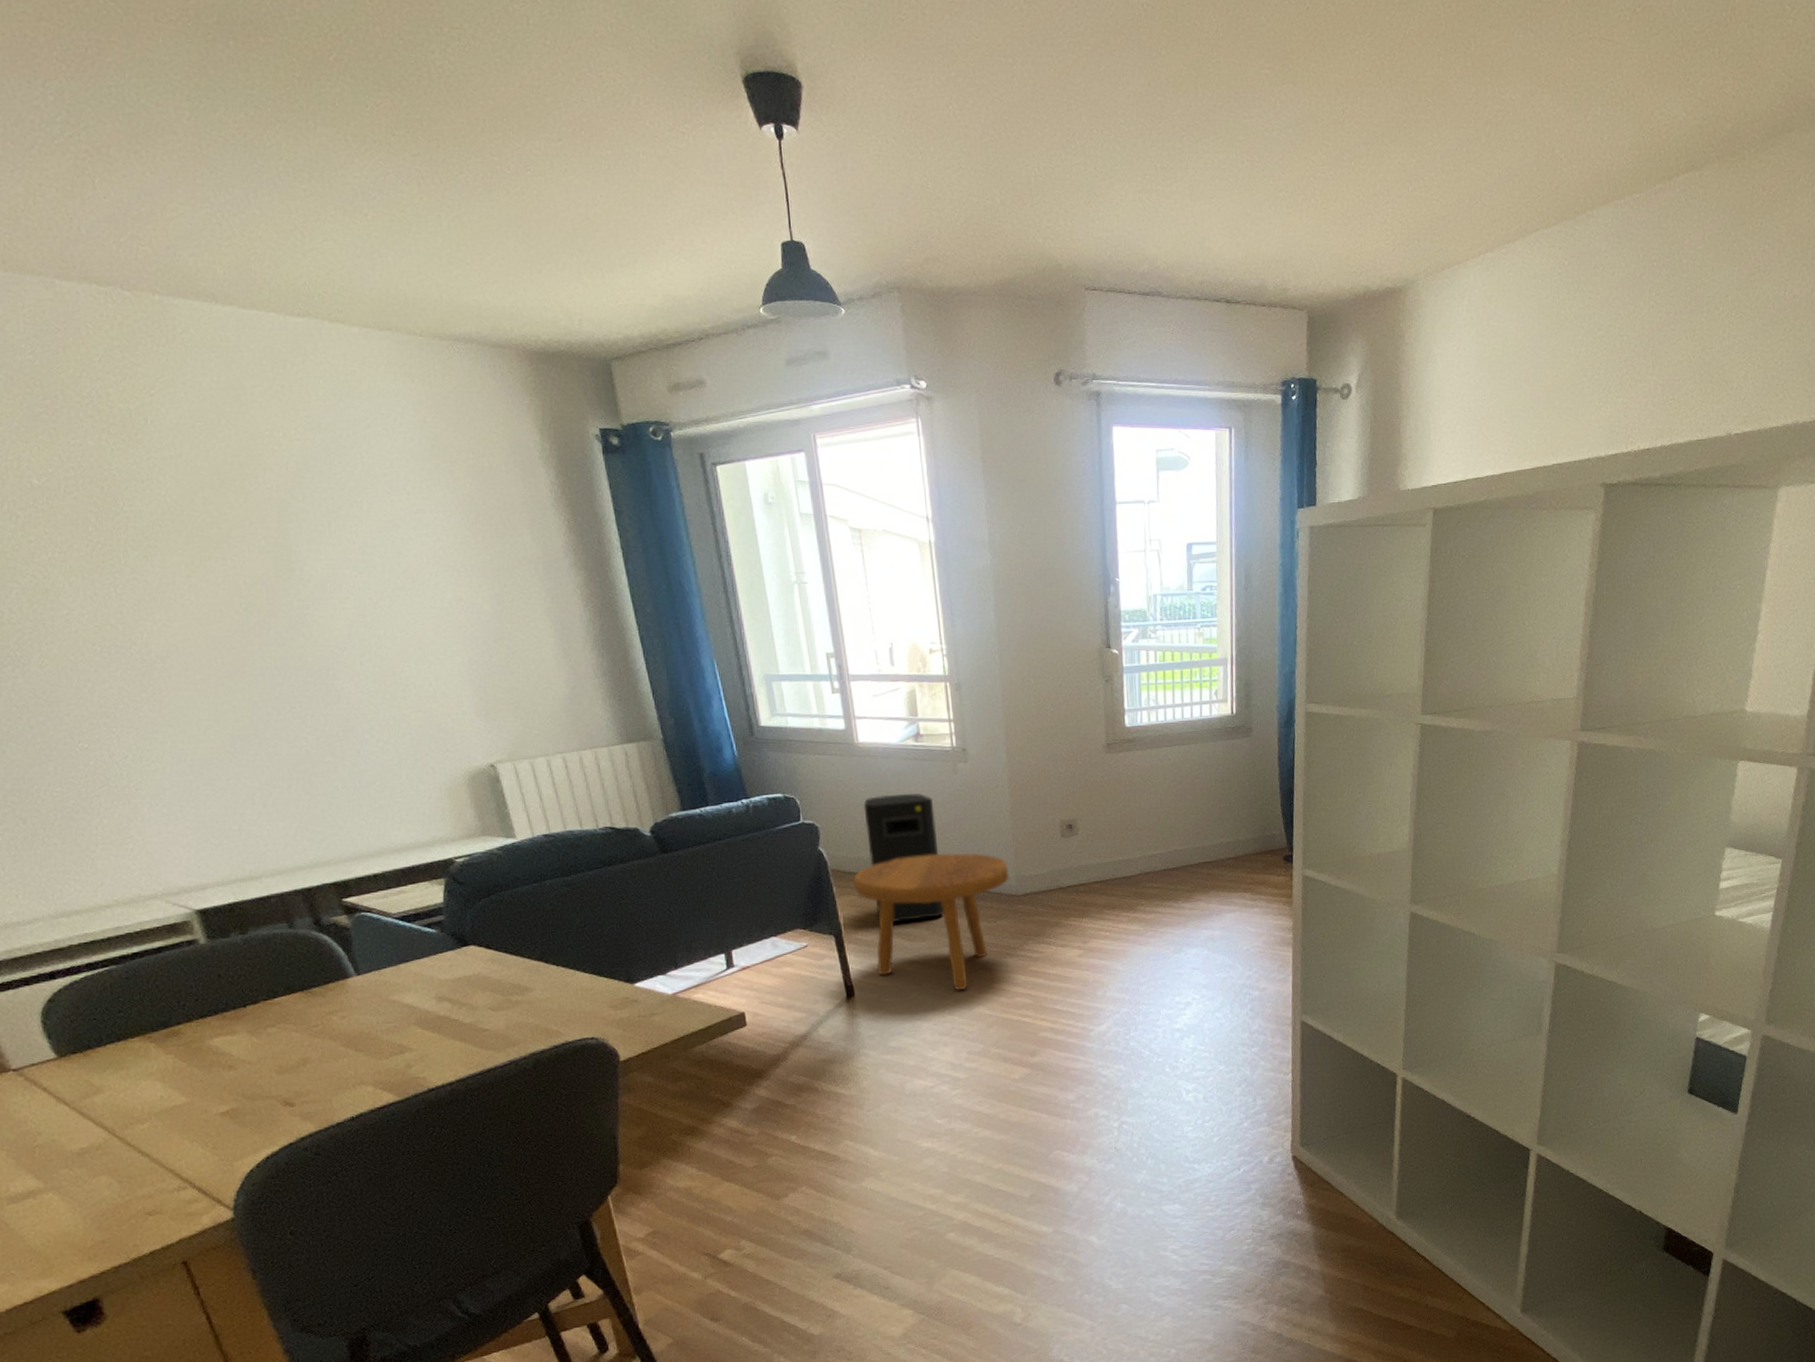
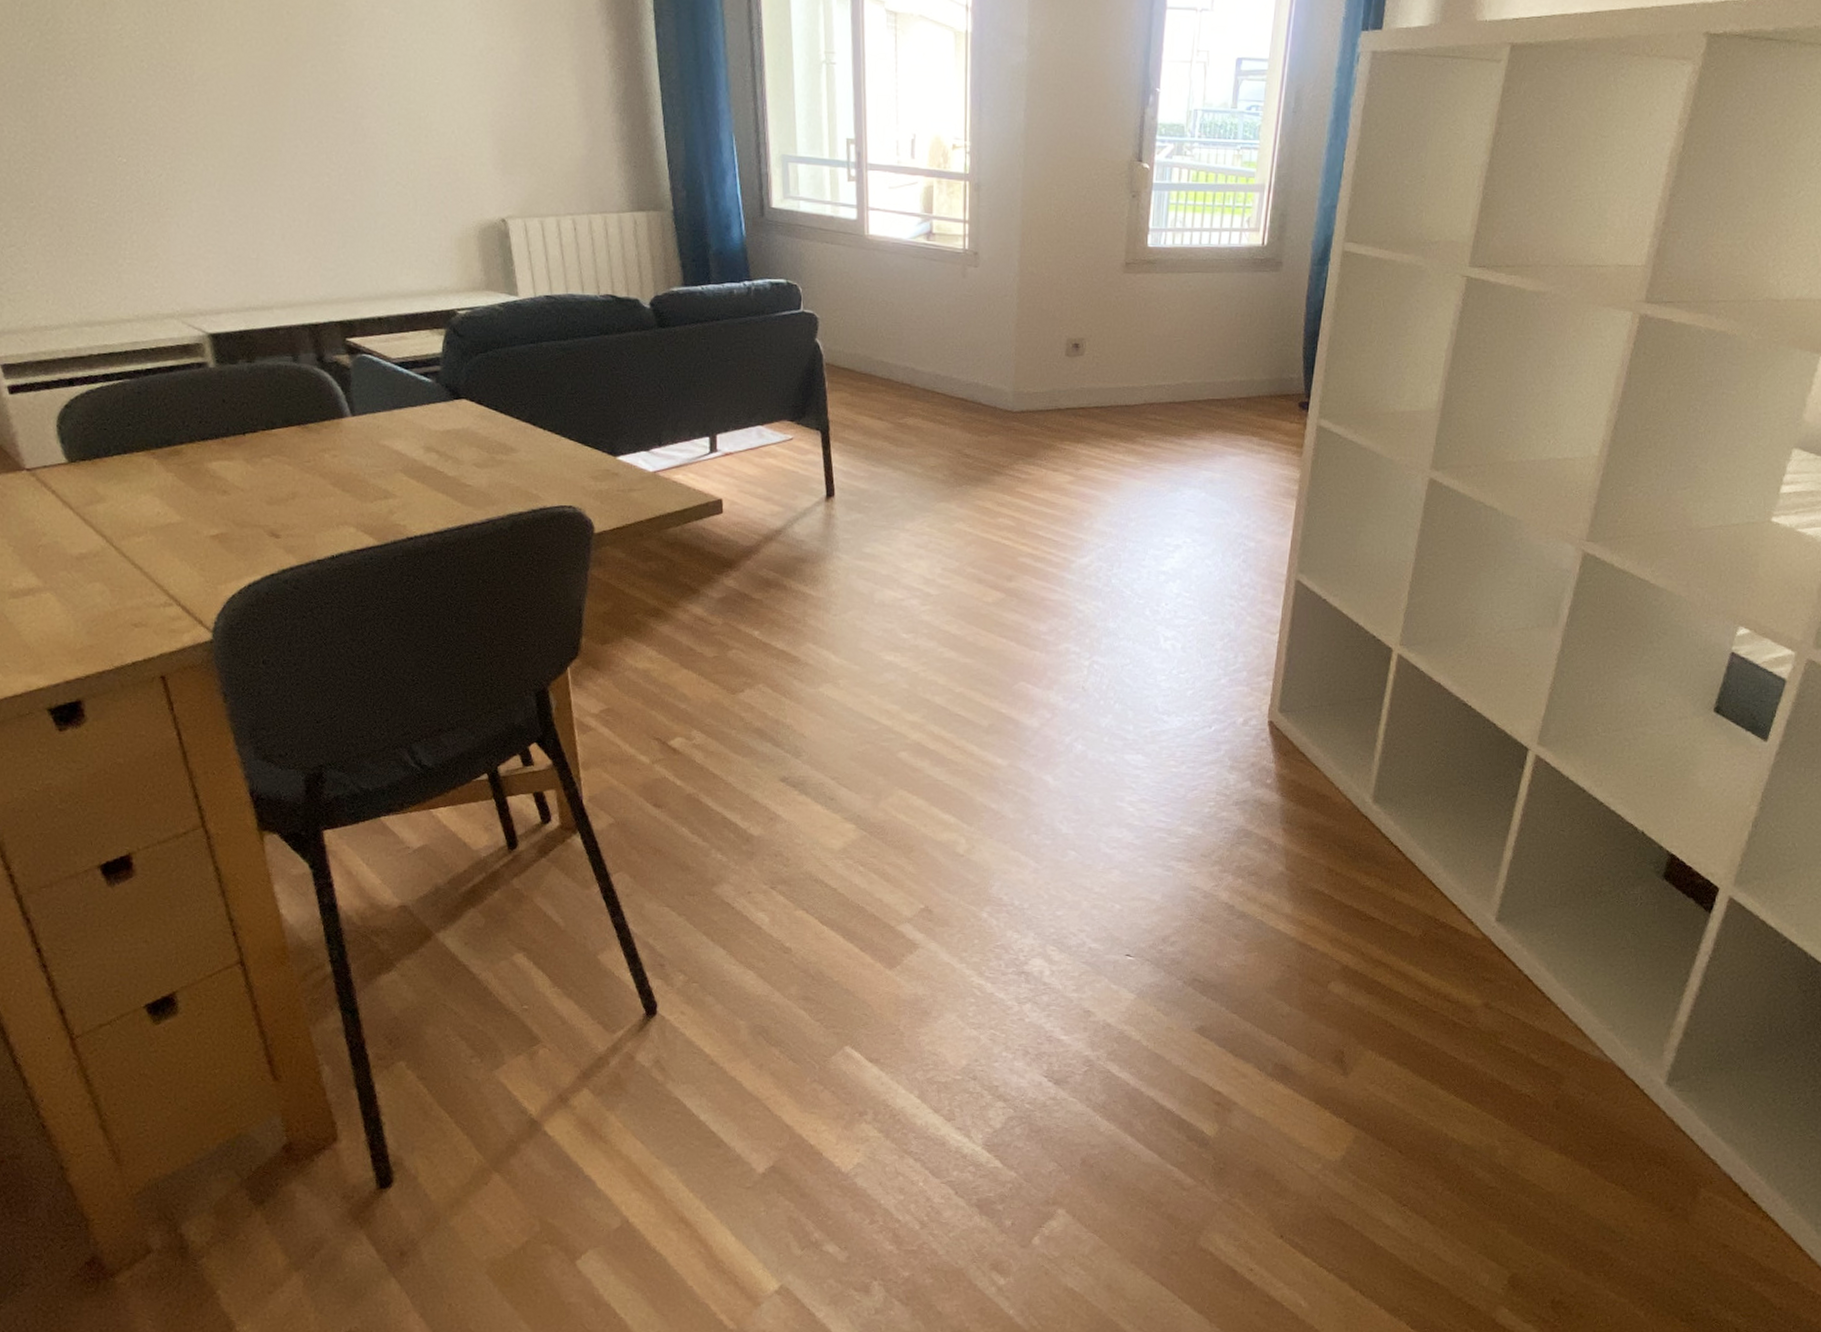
footstool: present [854,852,1010,990] -> none [847,358,1008,503]
speaker: present [863,793,944,923] -> none [865,291,938,426]

